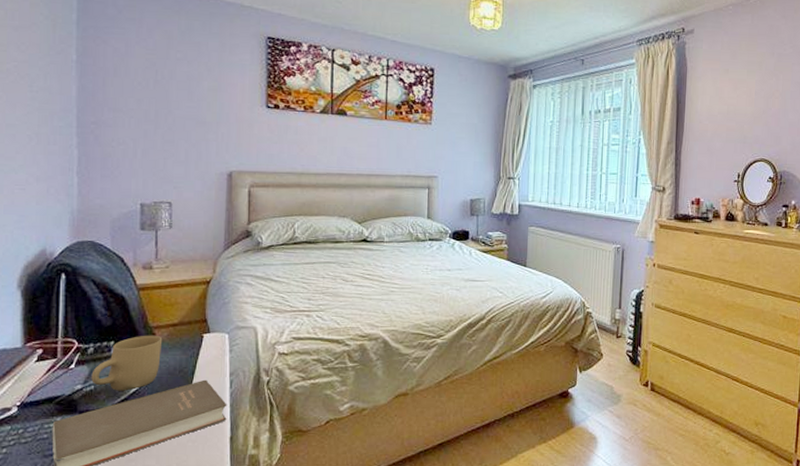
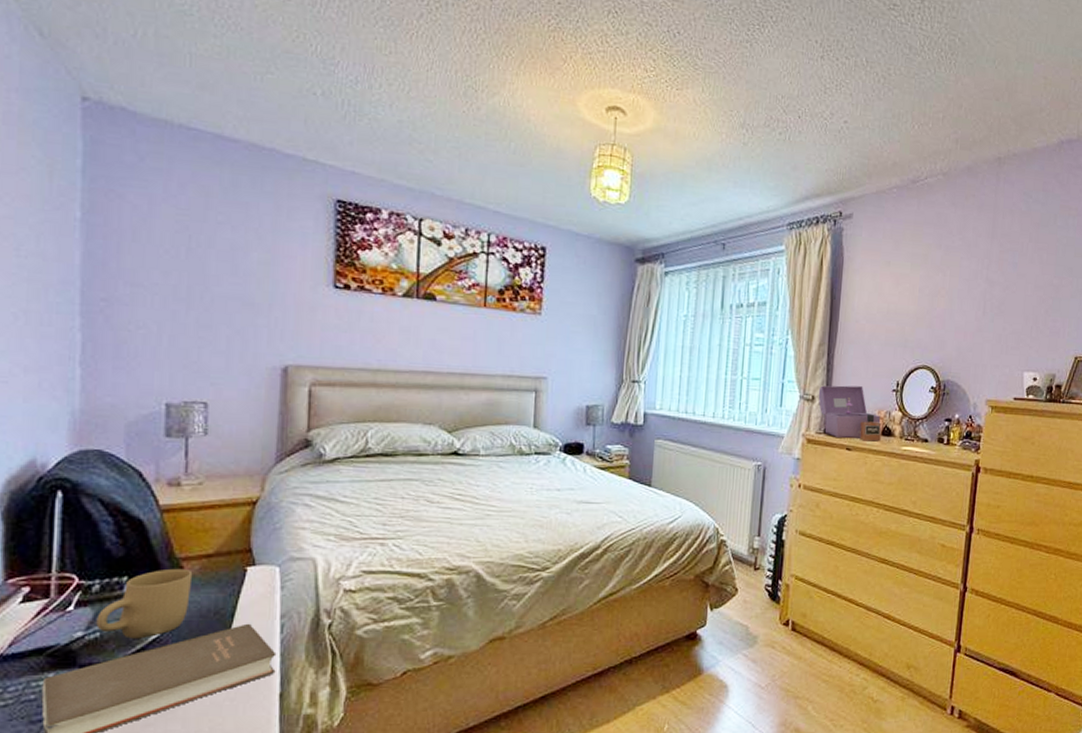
jewelry box: none [668,177,725,224] -> present [818,385,881,439]
perfume: none [706,201,725,226] -> present [859,413,882,442]

